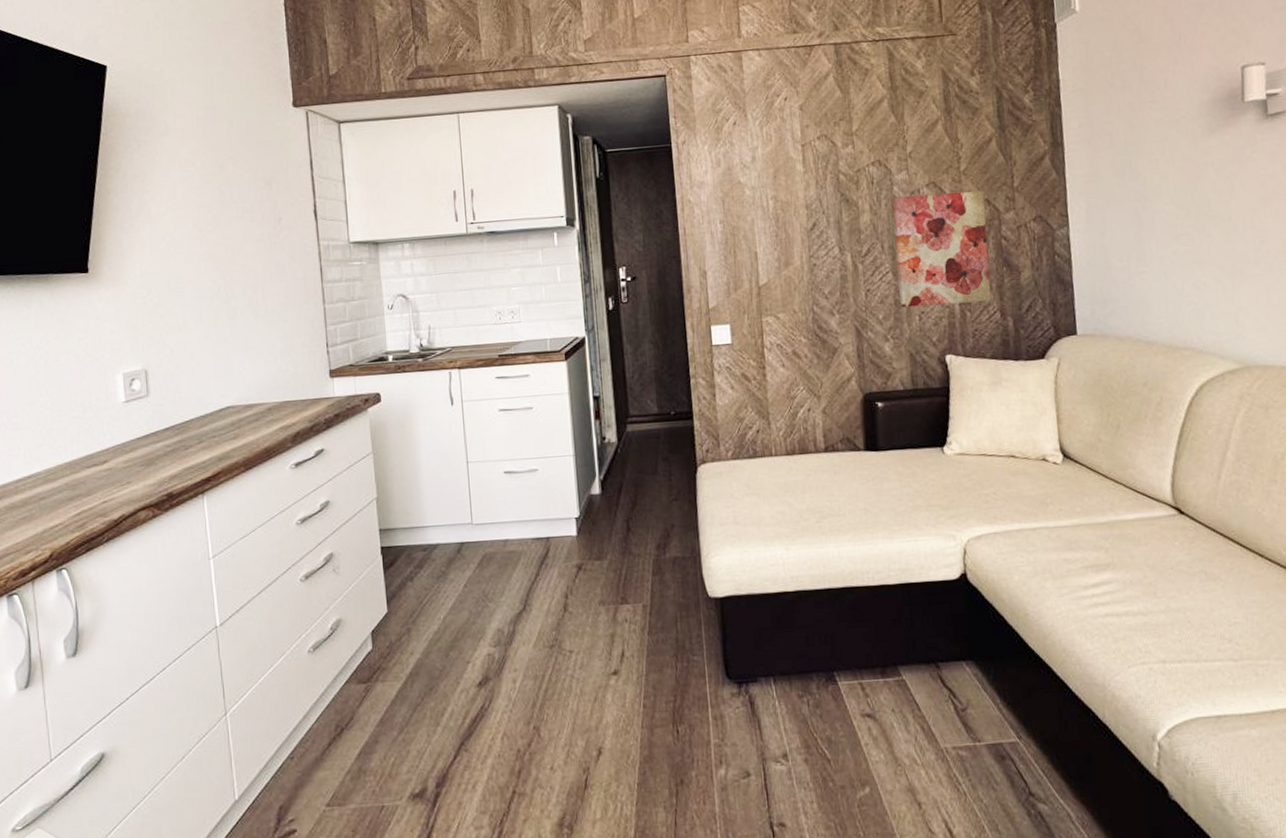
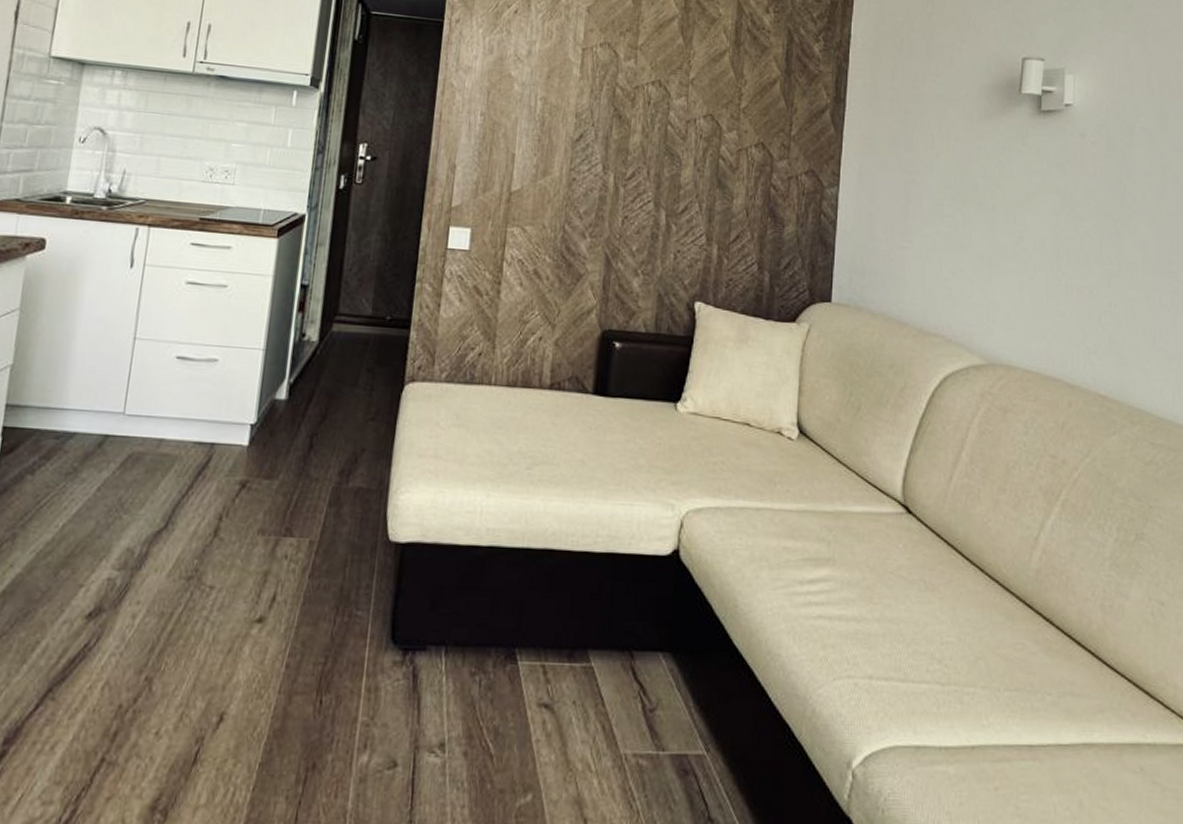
wall art: present [892,190,992,308] -> none [656,123,760,251]

